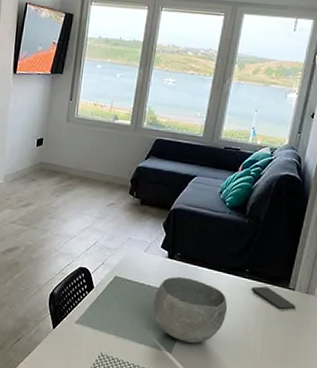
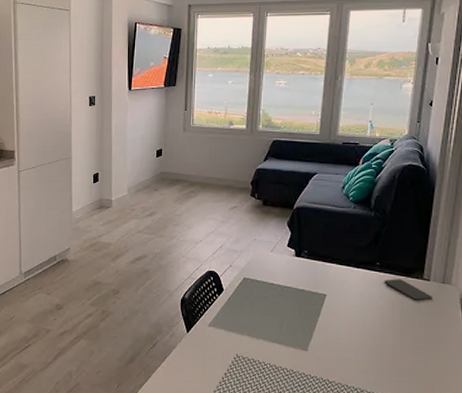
bowl: present [153,276,228,343] -> none [285,274,361,340]

